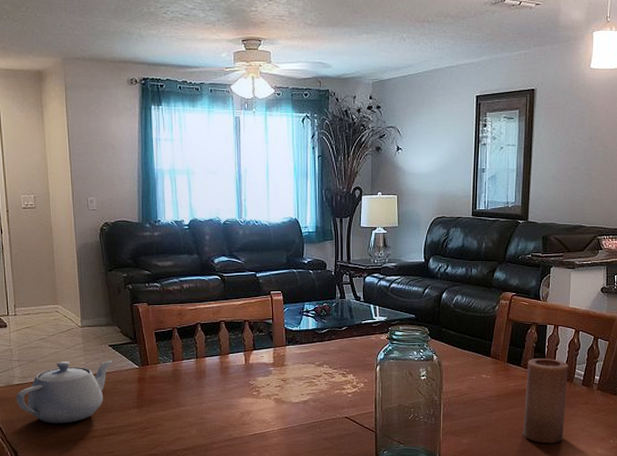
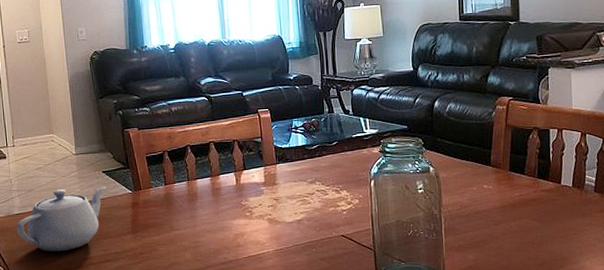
candle: present [523,359,569,444] -> none [532,165,579,257]

